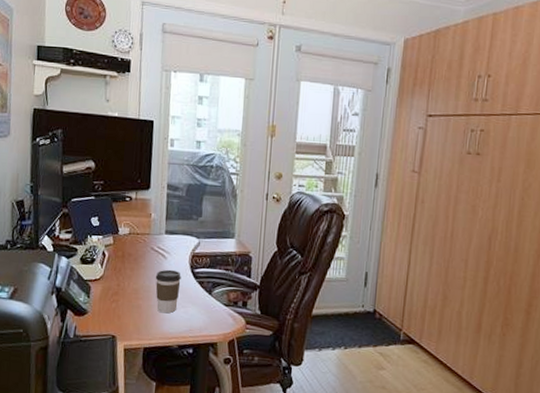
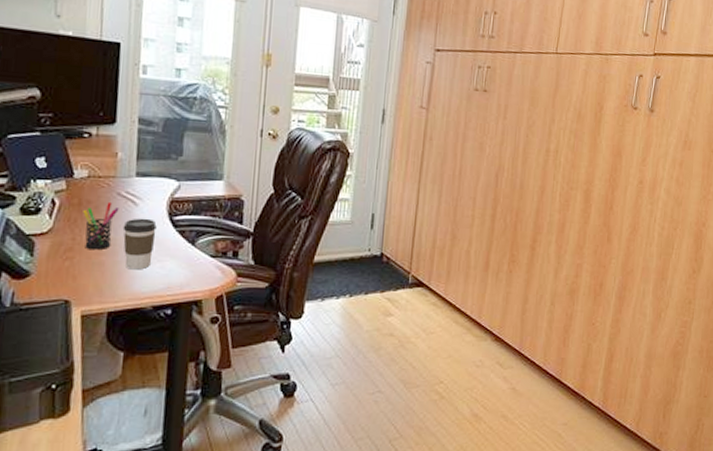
pen holder: none [125,255,153,295] -> present [83,201,119,251]

